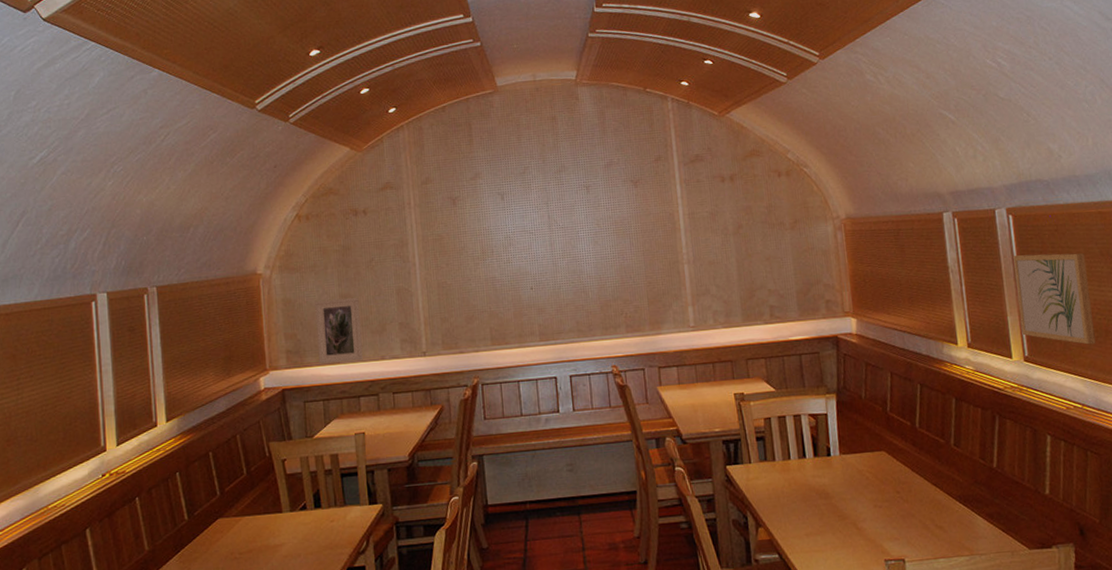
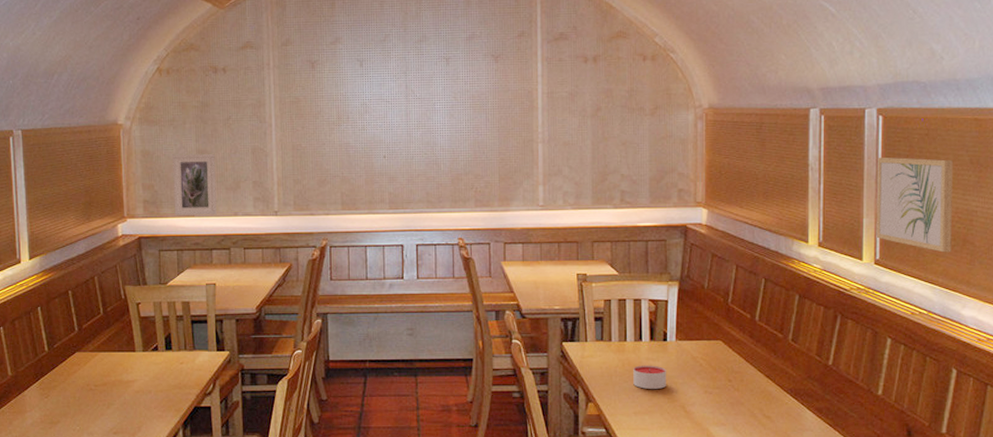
candle: none [800,482,835,508] -> present [633,365,666,389]

